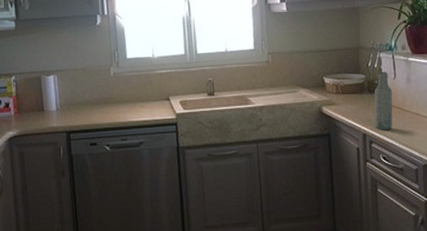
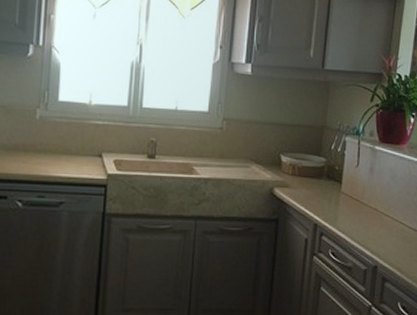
bottle: present [374,71,393,131] -> none [328,157,352,223]

